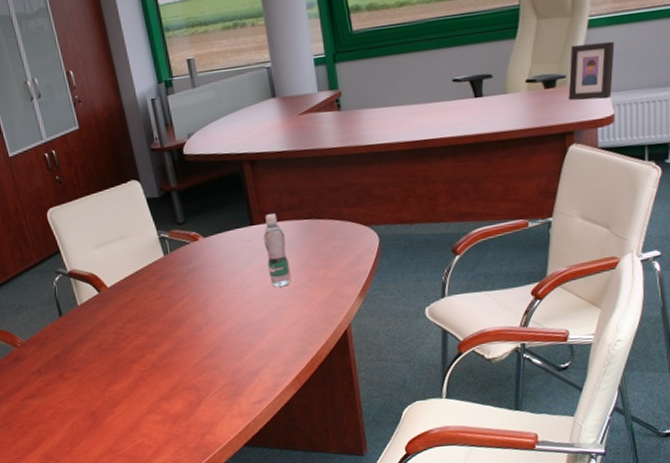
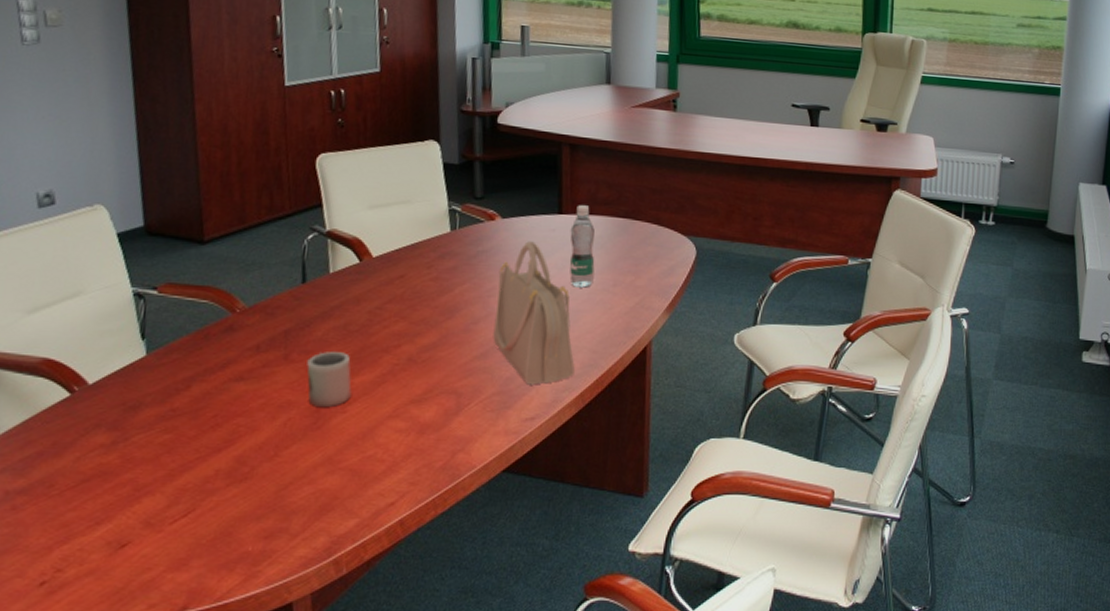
cup: none [77,367,115,411] -> present [306,352,352,408]
handbag: none [209,253,288,375] -> present [493,241,575,385]
picture frame: present [568,41,615,101] -> none [898,96,943,152]

